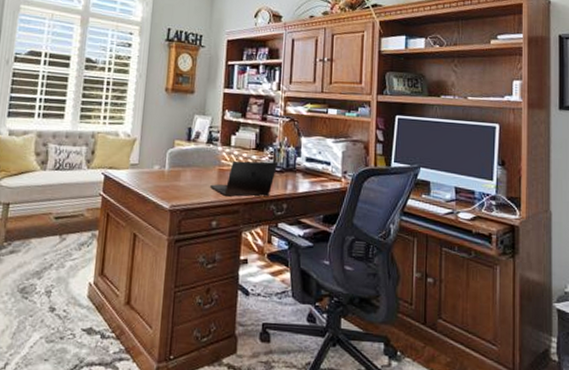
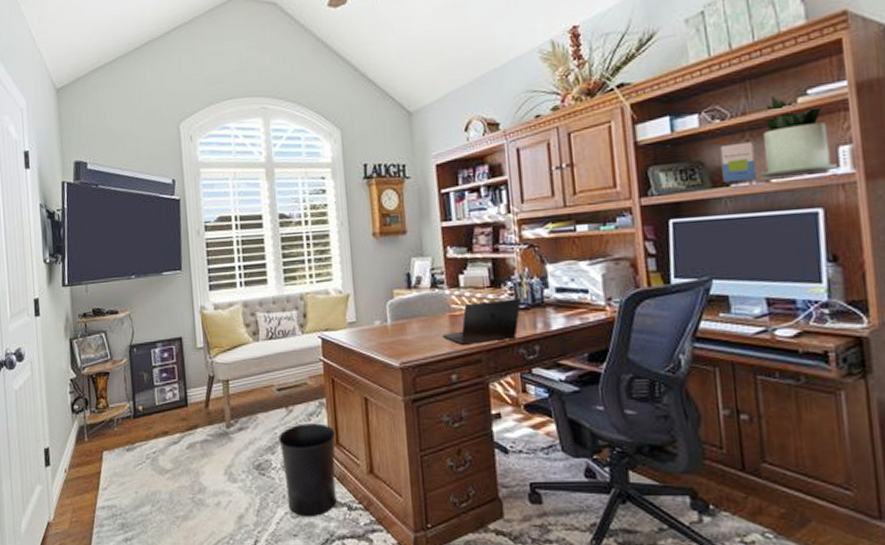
waste bin: none [44,252,102,342] -> present [279,423,337,516]
book: none [436,65,459,95] -> present [720,141,757,184]
planter: none [461,35,511,98] -> present [760,95,838,178]

